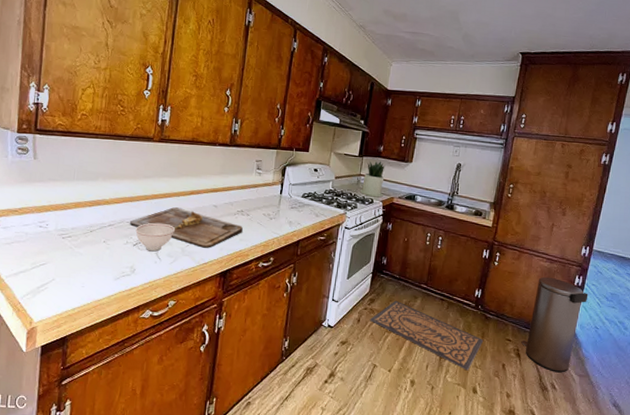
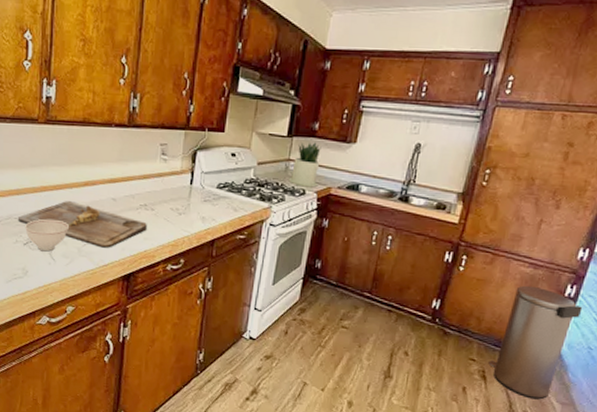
doormat: present [370,300,484,371] -> none [300,310,441,393]

